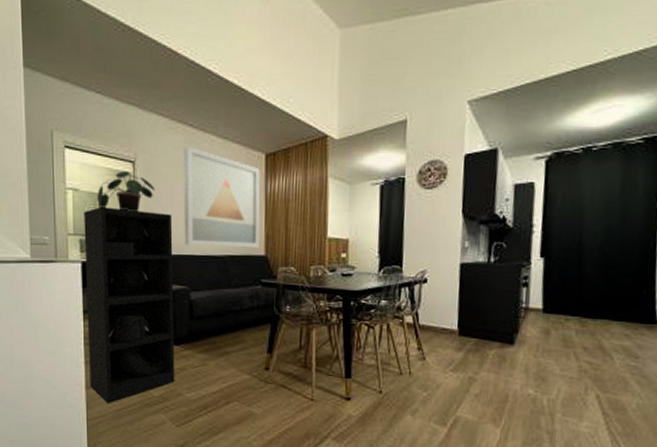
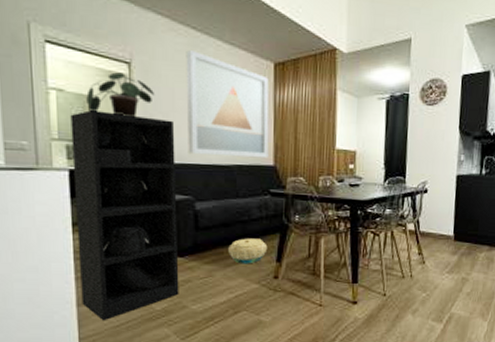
basket: none [221,328,259,354] -> present [228,238,268,264]

